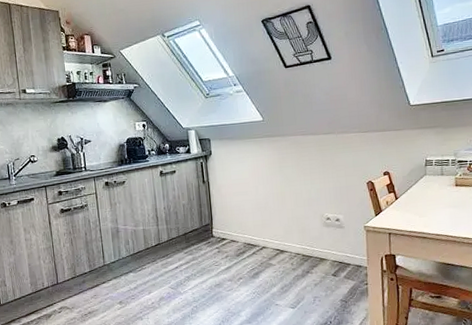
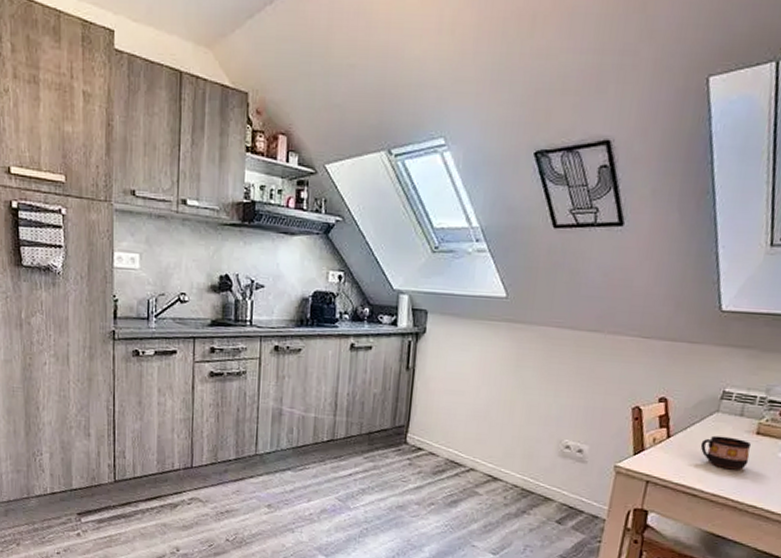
cup: none [419,191,456,214] -> present [700,435,752,469]

